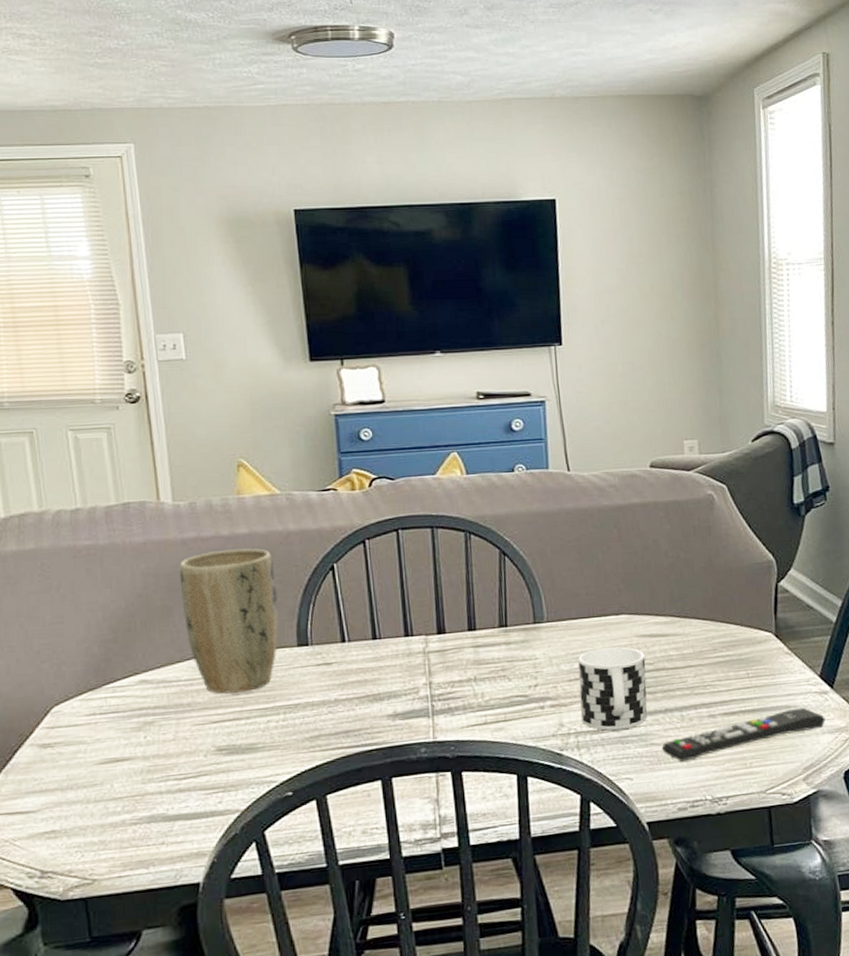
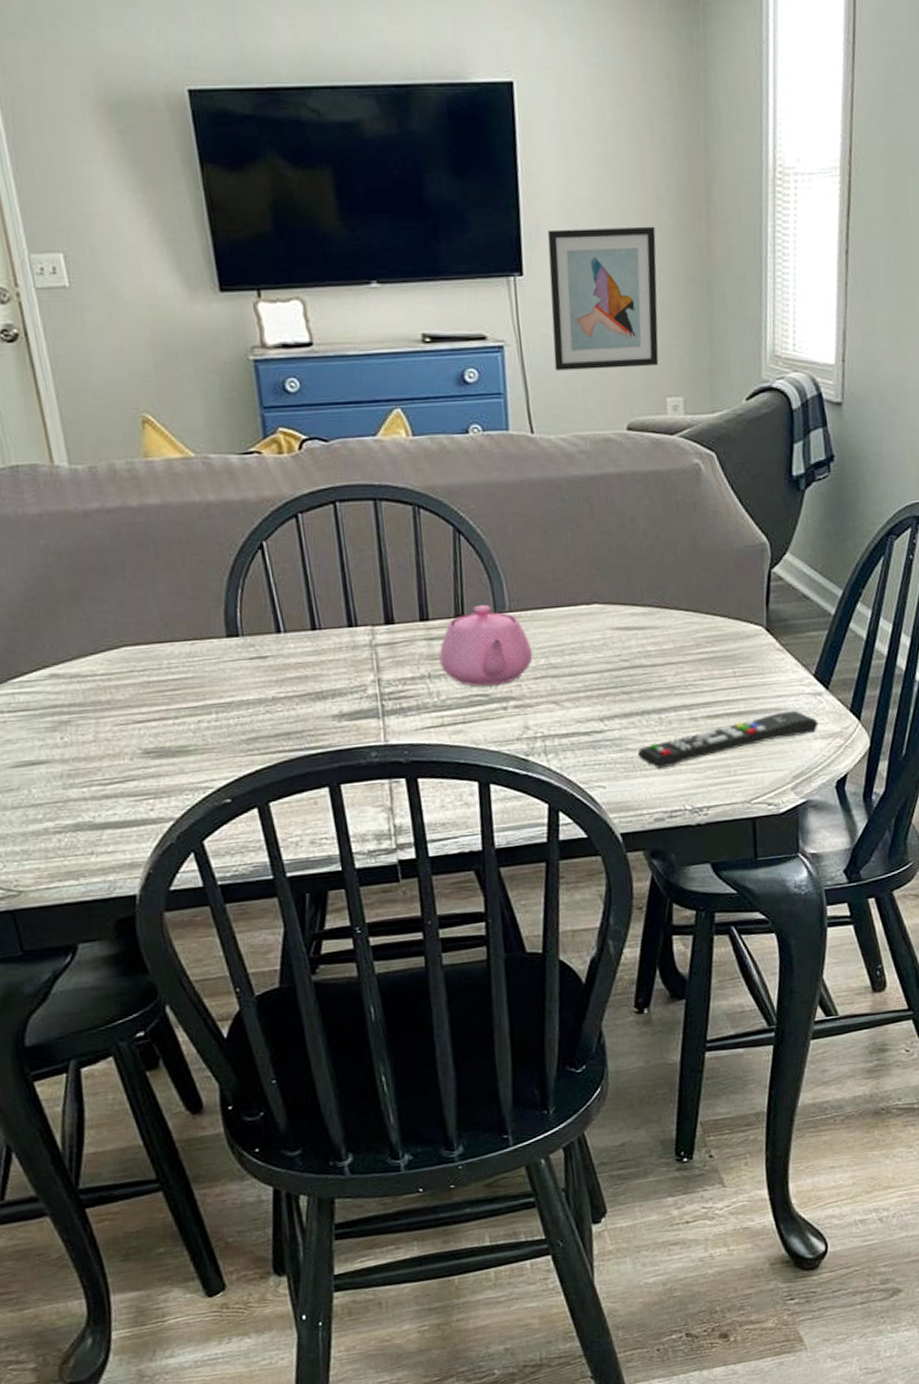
plant pot: present [179,548,279,694] -> none [83,522,204,690]
teapot: none [484,616,568,688] -> present [439,605,533,687]
cup: present [578,647,648,731] -> none [544,641,623,734]
wall art: none [582,305,677,420] -> present [547,226,659,371]

